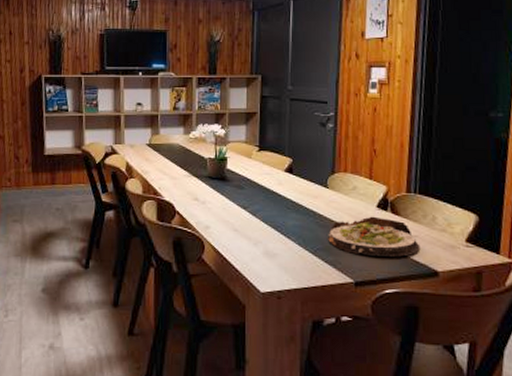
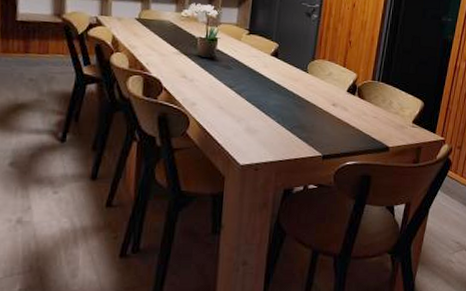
salad plate: present [327,216,421,257] -> none [302,99,378,134]

